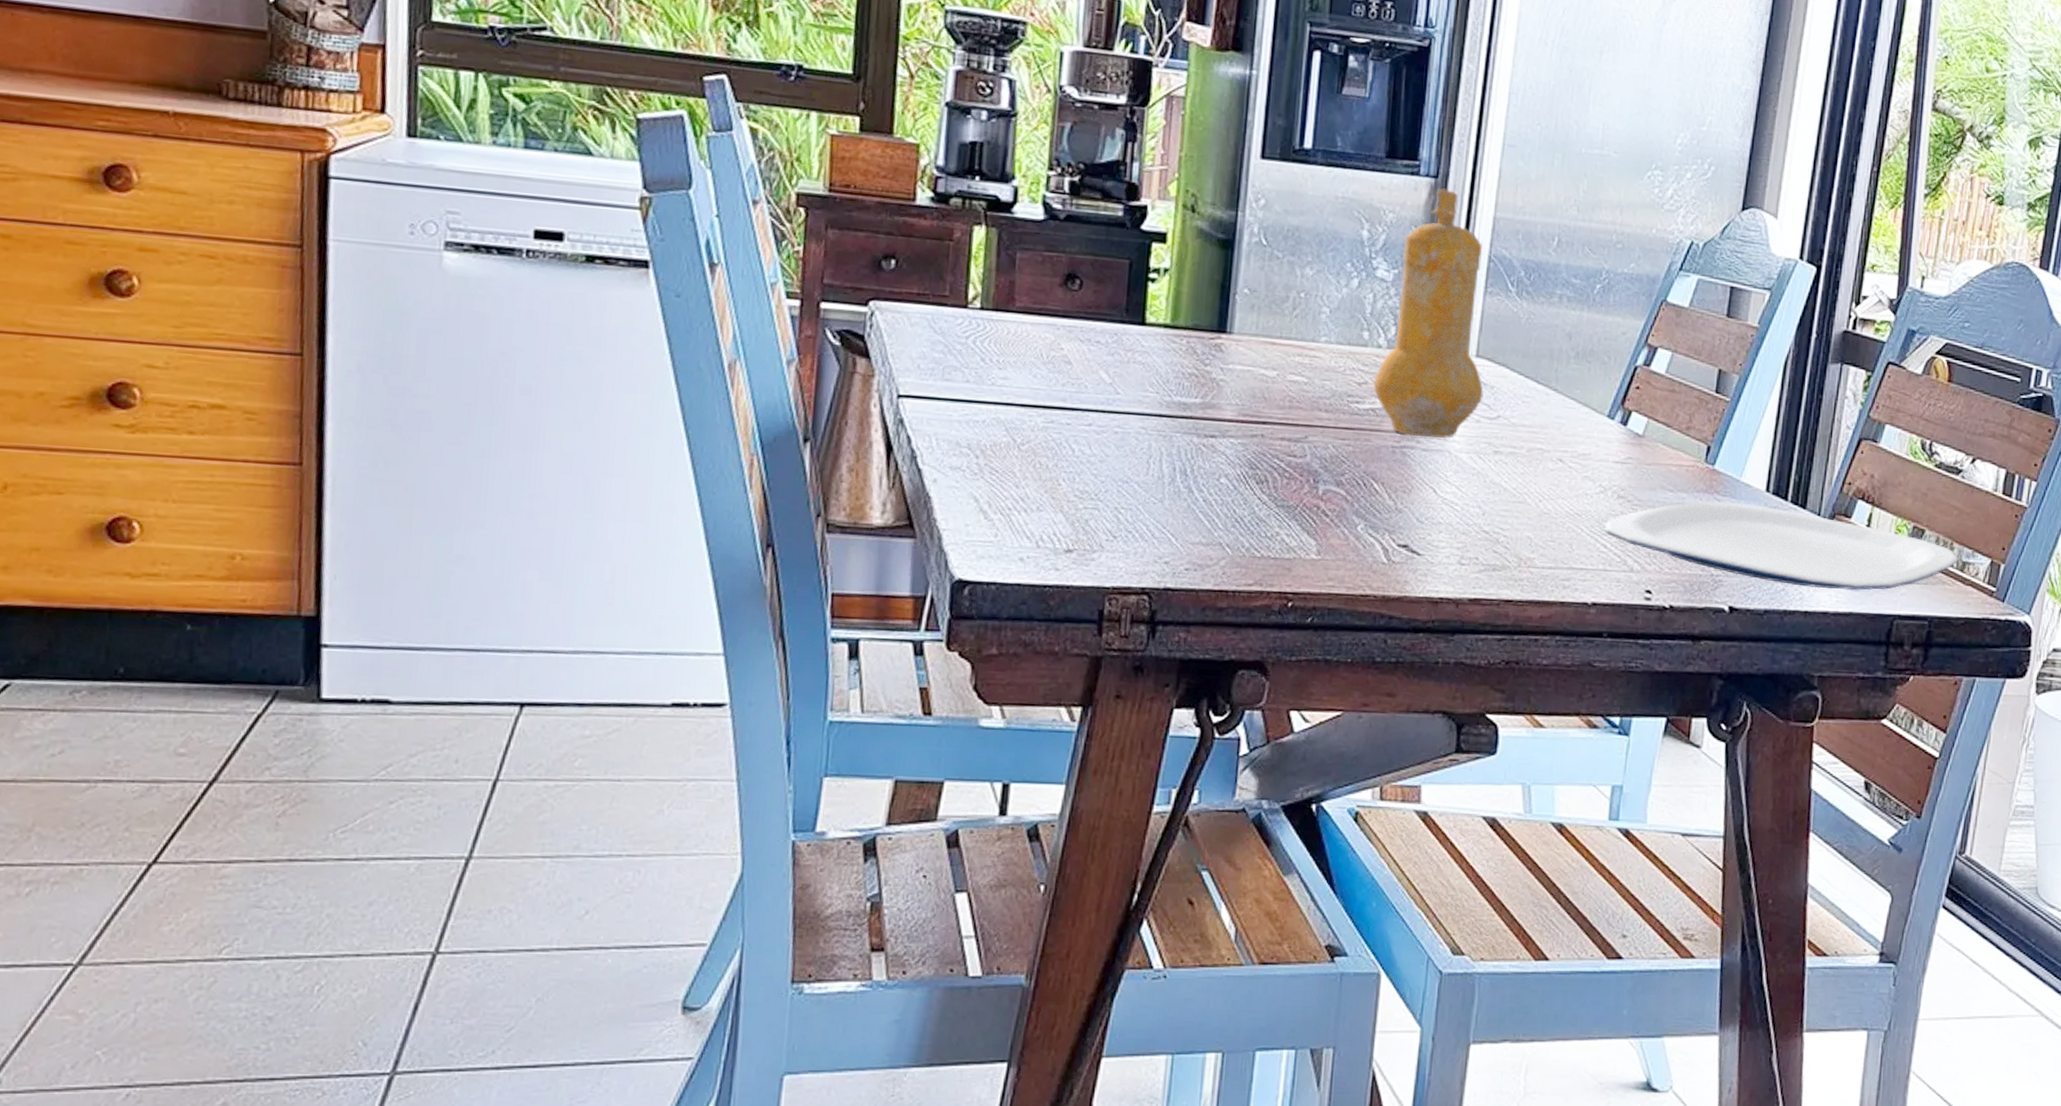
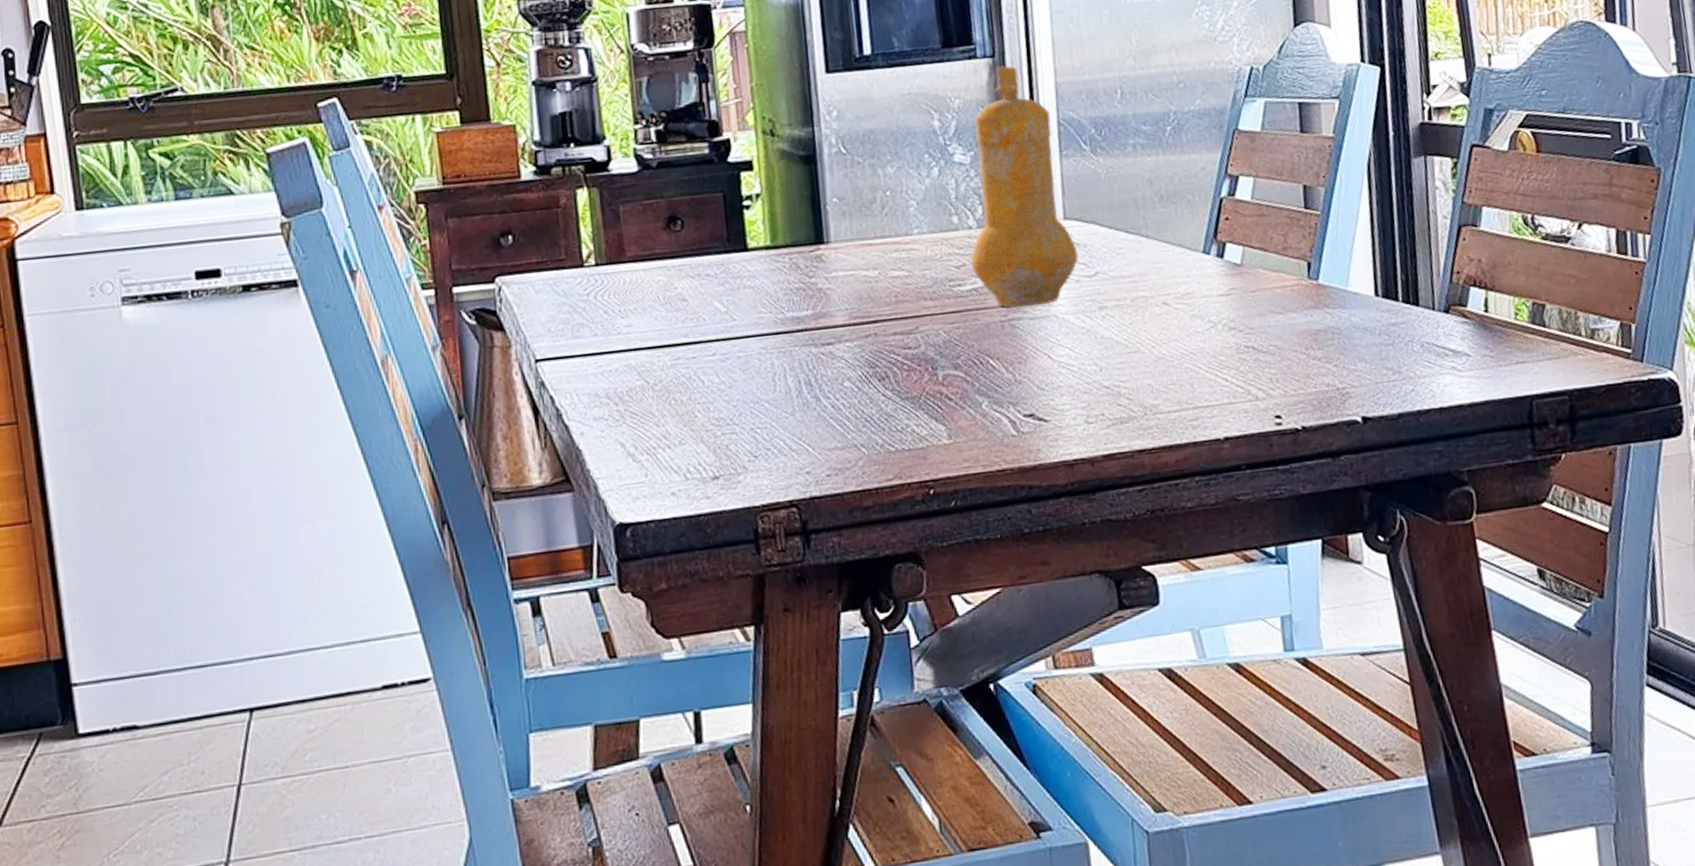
plate: present [1605,500,1959,591] -> none [1222,310,1587,385]

